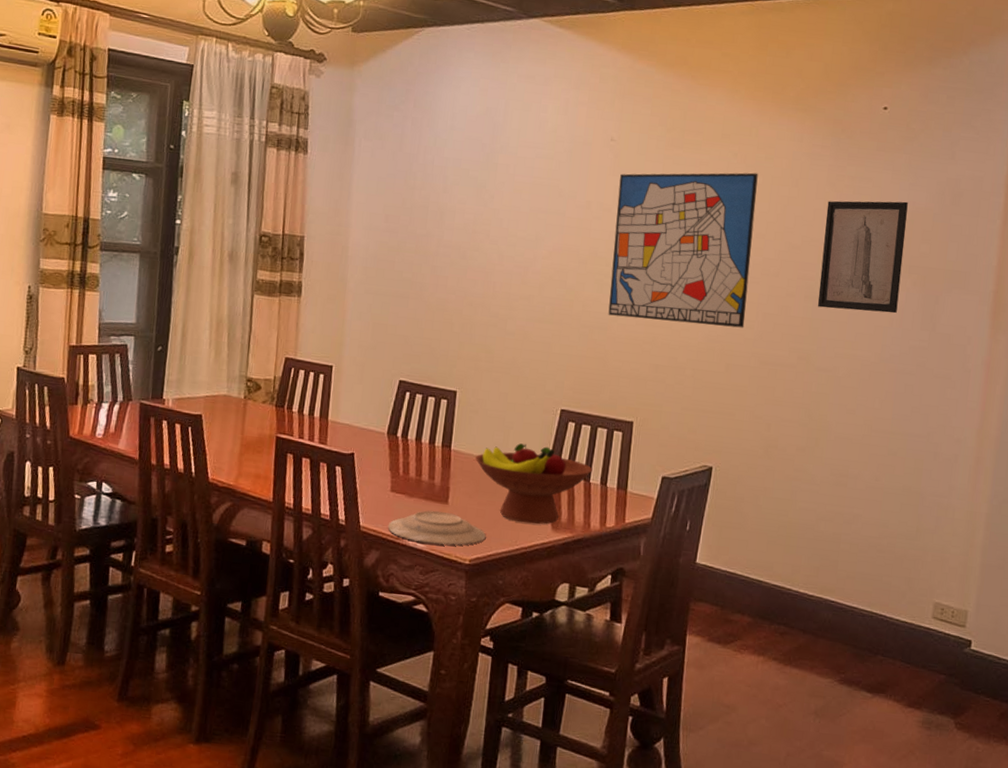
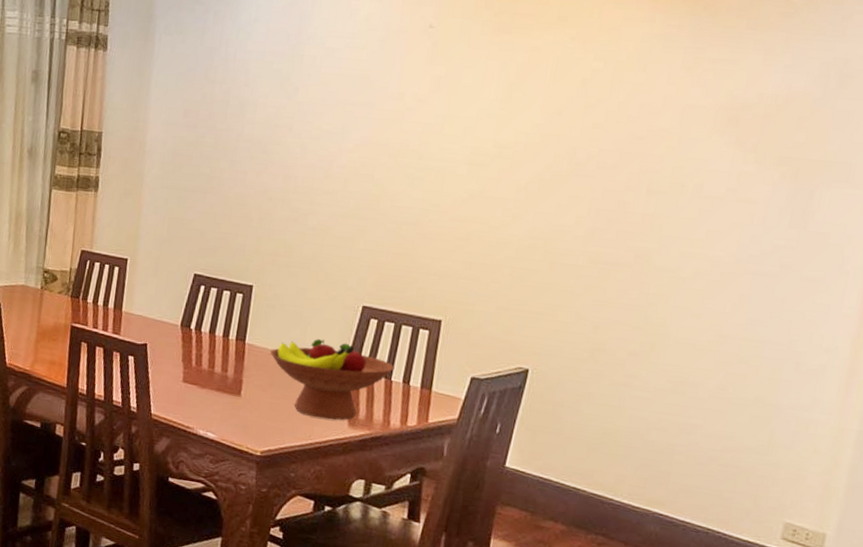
plate: present [387,510,486,546] -> none [178,402,279,437]
wall art: present [608,172,758,328] -> none [418,57,599,225]
wall art: present [817,201,908,314] -> none [662,85,782,210]

